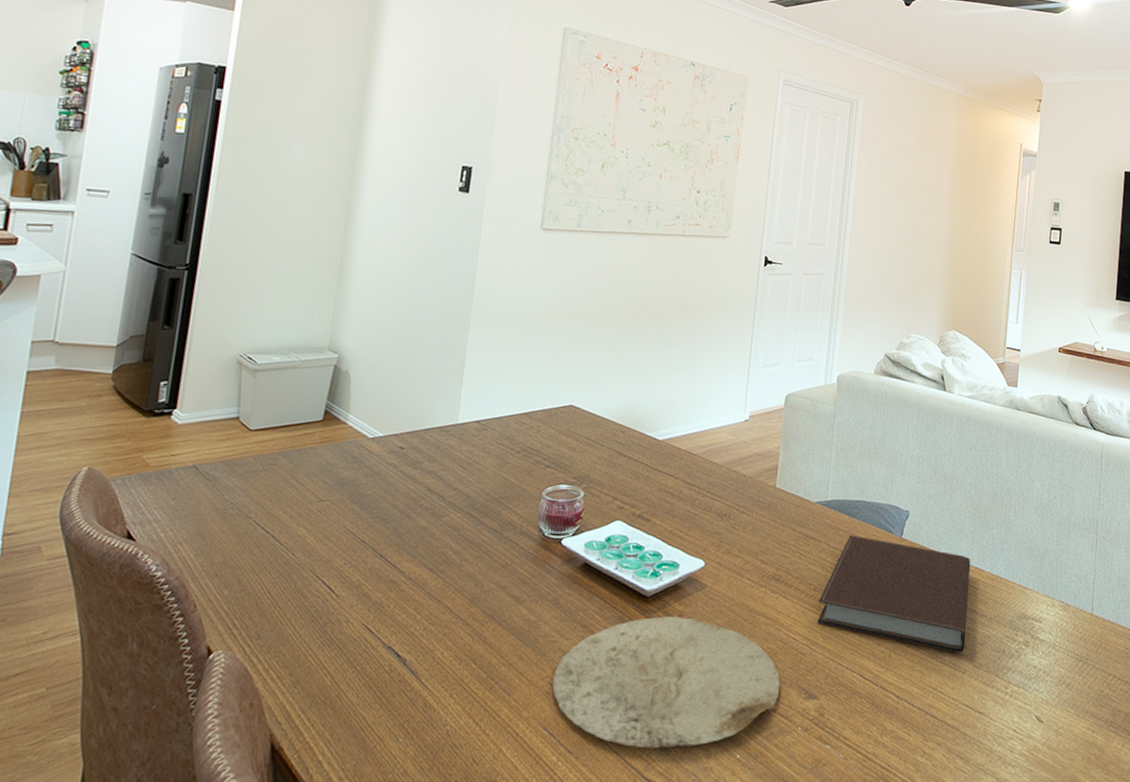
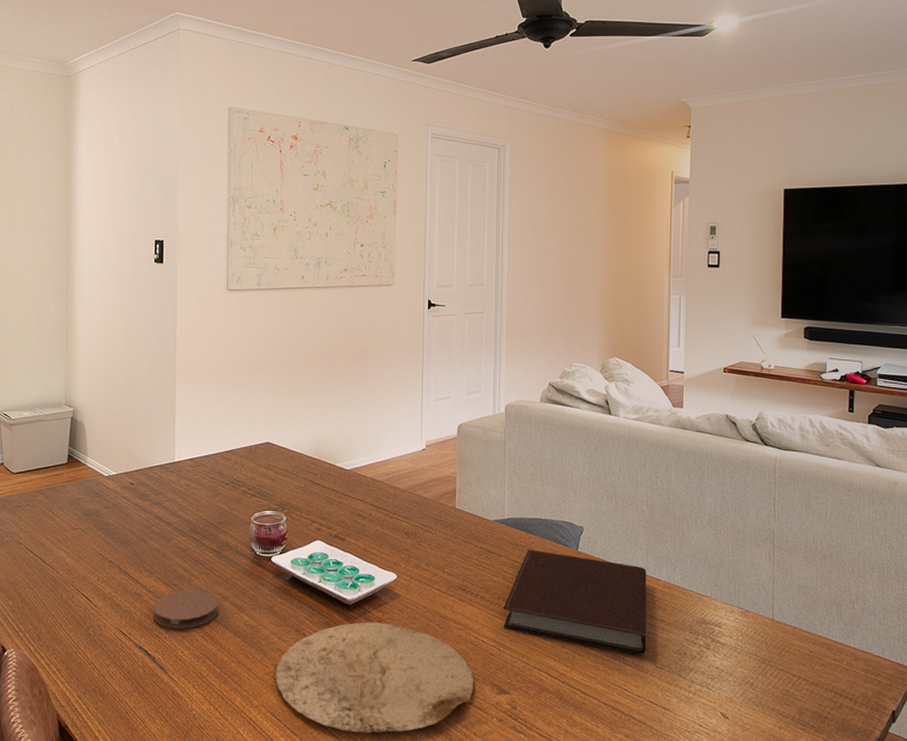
coaster: none [410,576,494,625] -> present [153,589,219,629]

